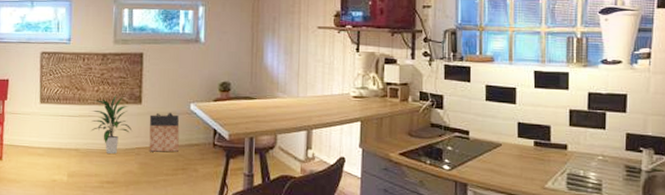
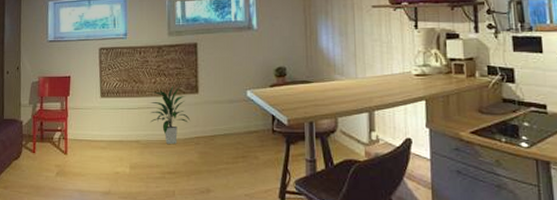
bag: present [149,113,180,152] -> none [206,101,237,141]

